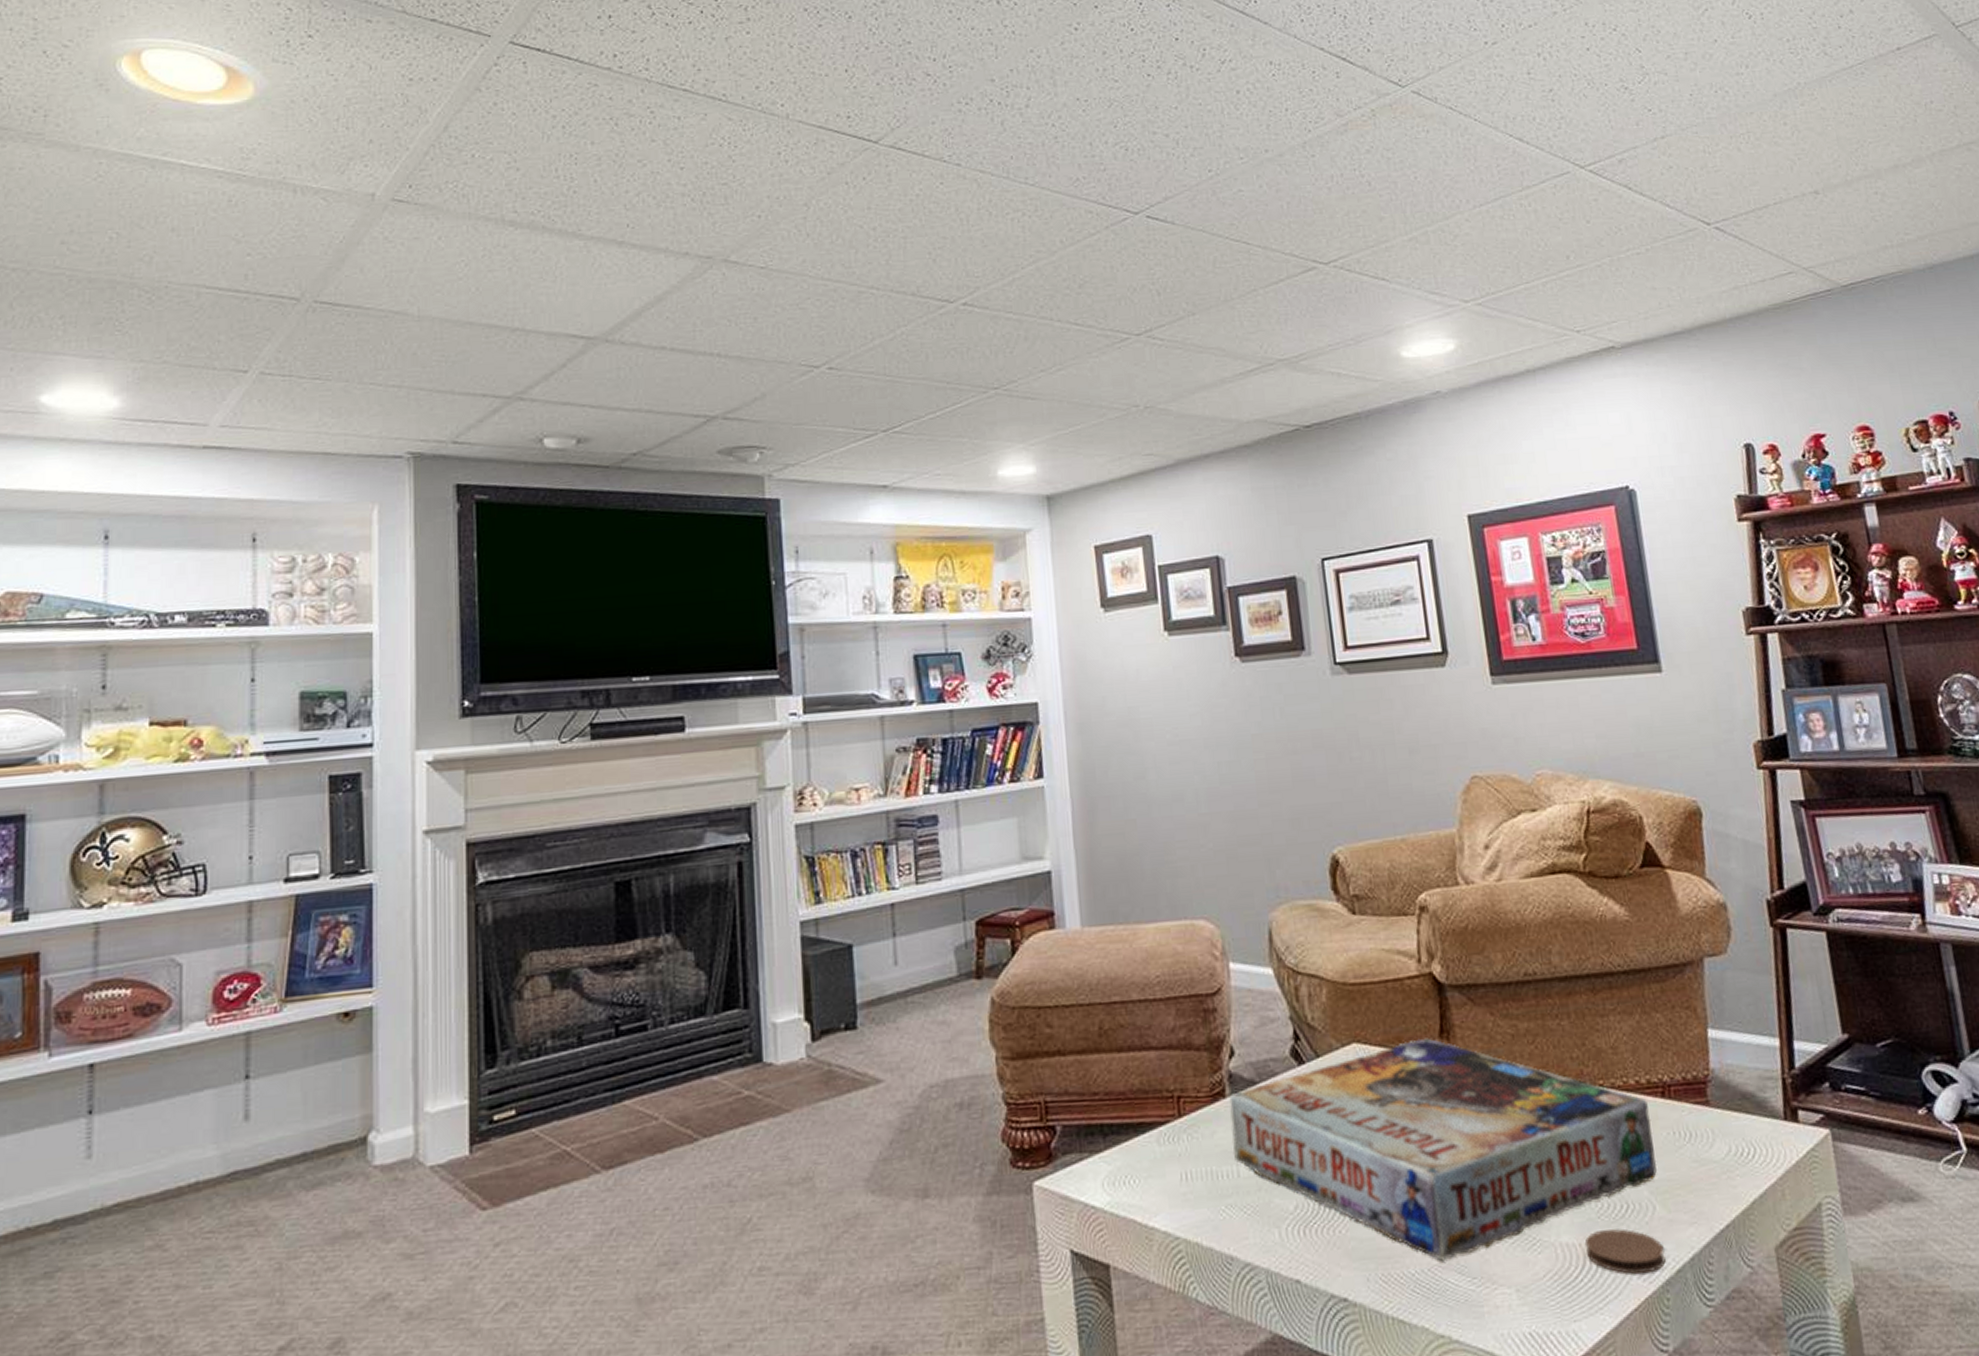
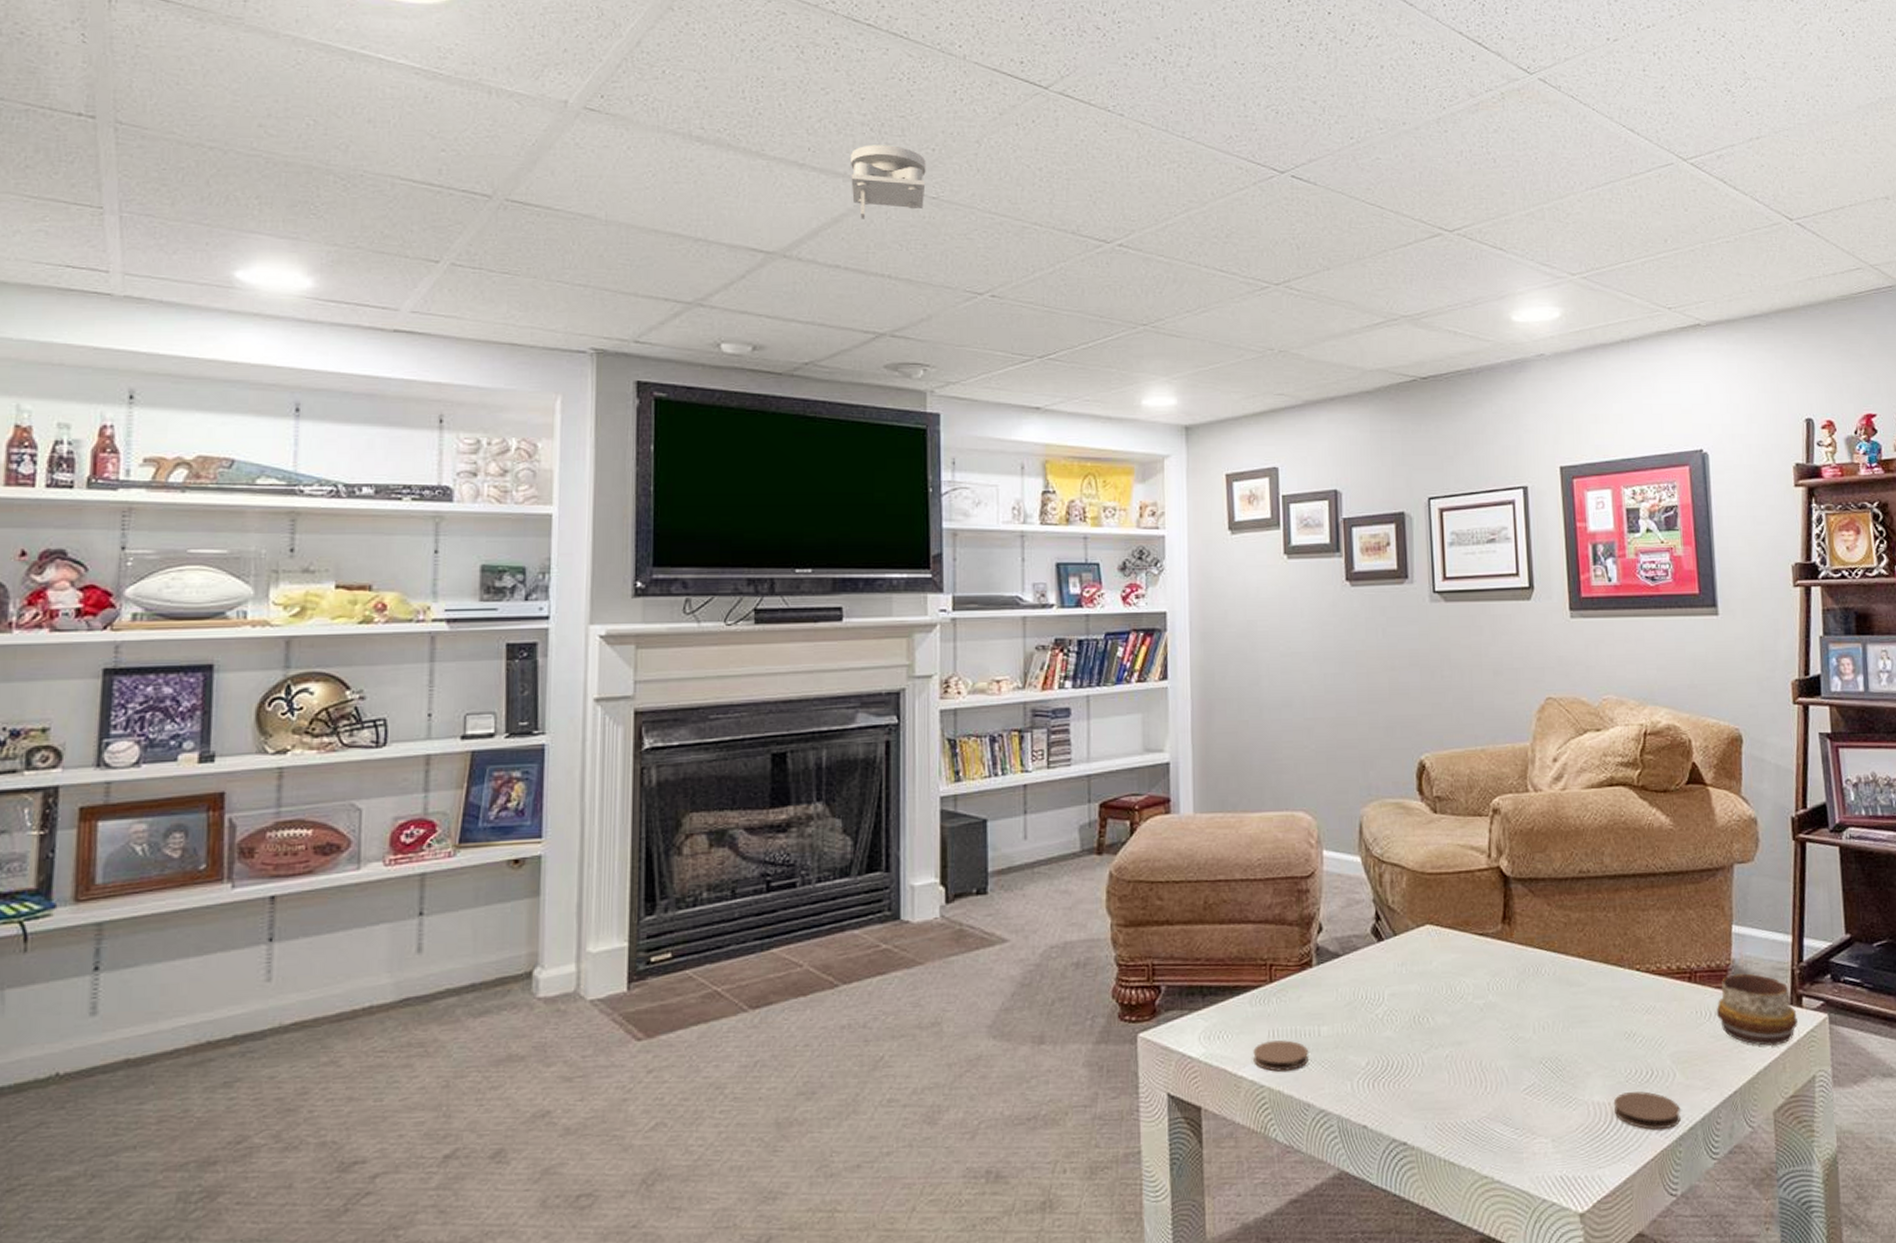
smoke detector: none [672,215,753,296] -> present [851,145,926,219]
coaster: none [1164,1183,1228,1220] -> present [1253,1040,1308,1072]
board game: present [1229,1037,1657,1261] -> none [1315,922,1680,1113]
decorative bowl: none [1697,1085,1795,1170] -> present [1716,973,1798,1046]

